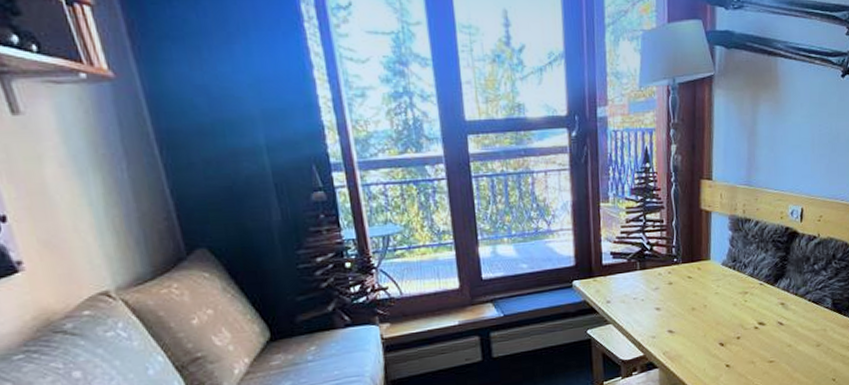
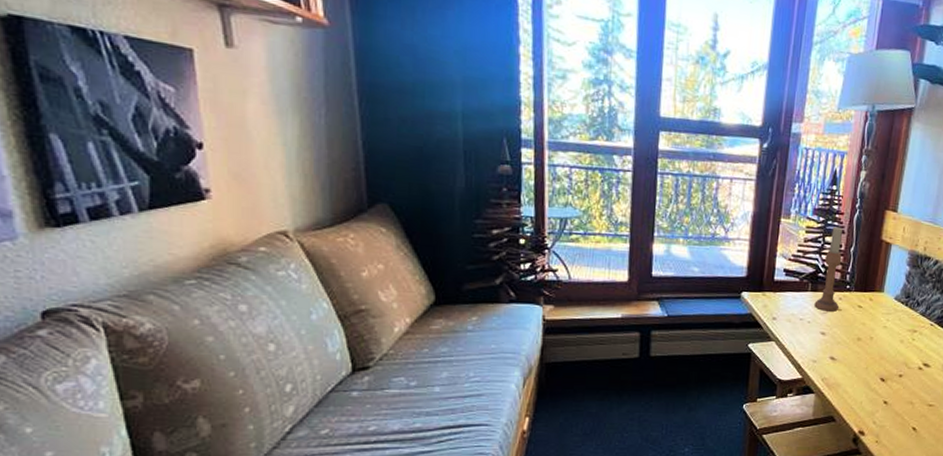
candlestick: none [645,203,669,287] -> present [814,226,842,312]

